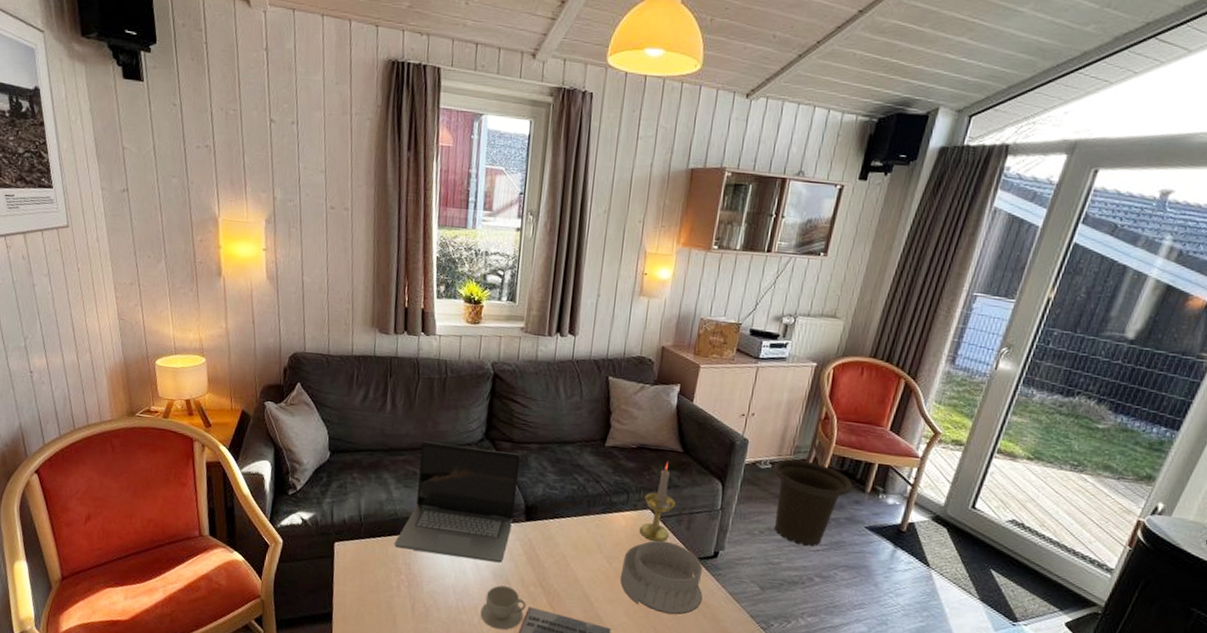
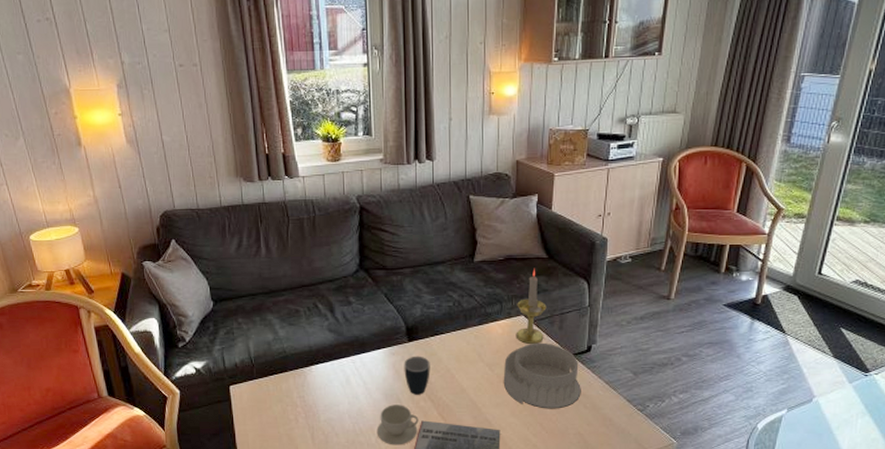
laptop: present [394,441,521,563] -> none [287,279,397,384]
mug: none [517,537,546,579] -> present [404,356,430,395]
basket: present [773,459,853,547] -> none [632,251,708,330]

